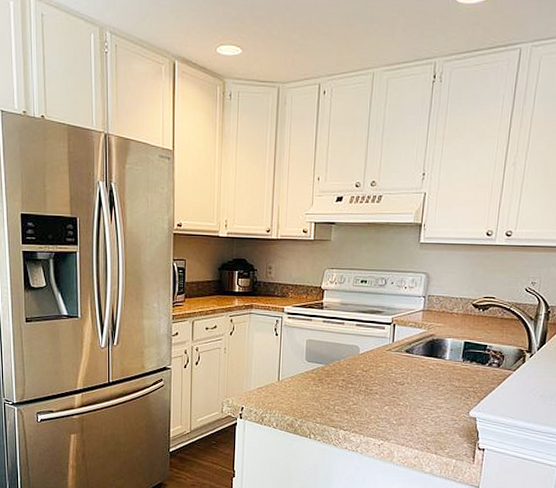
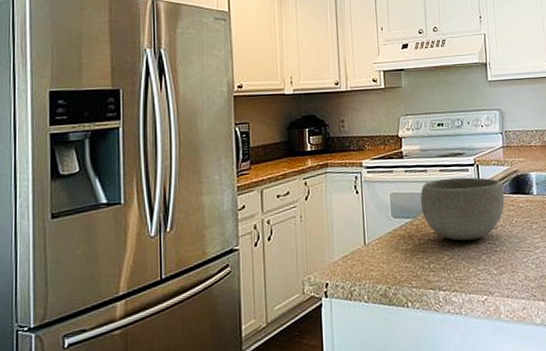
bowl: none [333,332,416,392] -> present [420,177,505,241]

